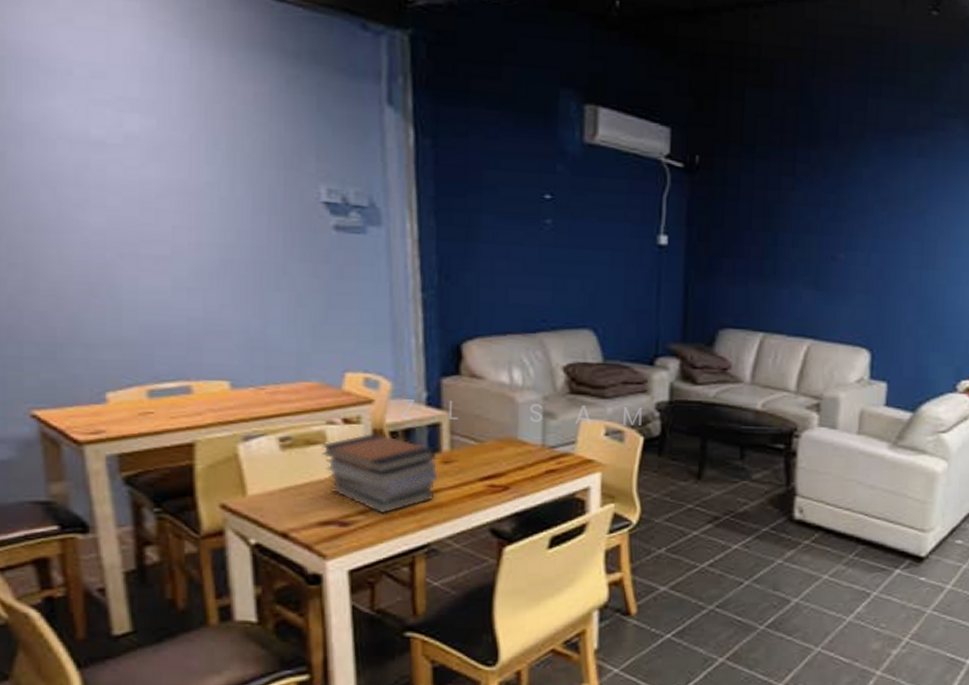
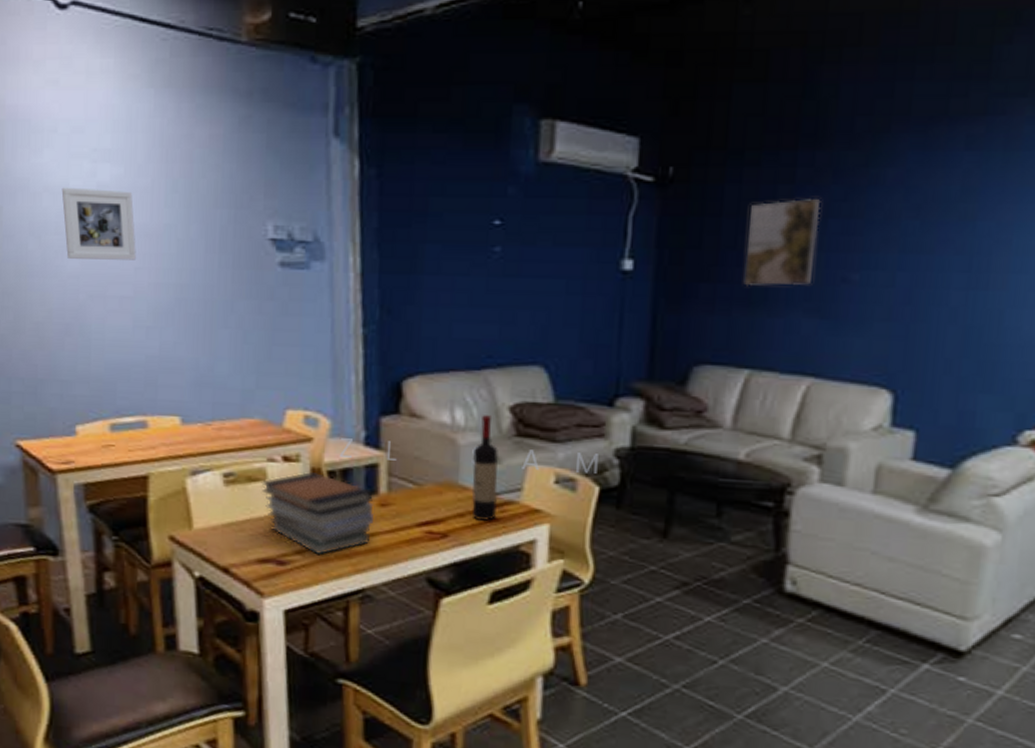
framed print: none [80,136,173,218] -> present [61,187,136,260]
wine bottle: none [530,375,555,472] -> present [471,415,498,521]
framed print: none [757,189,815,263] -> present [743,197,821,287]

